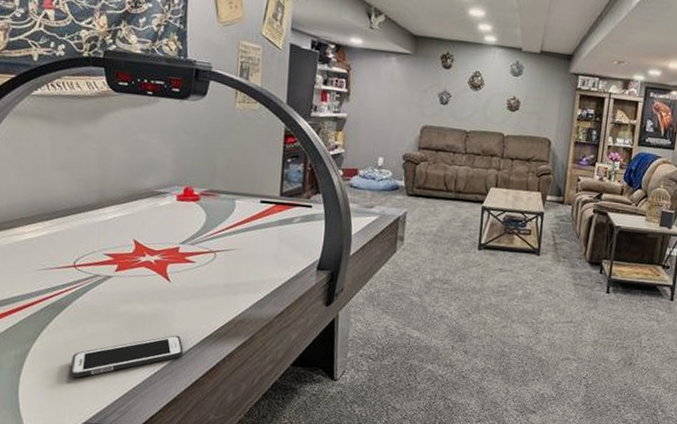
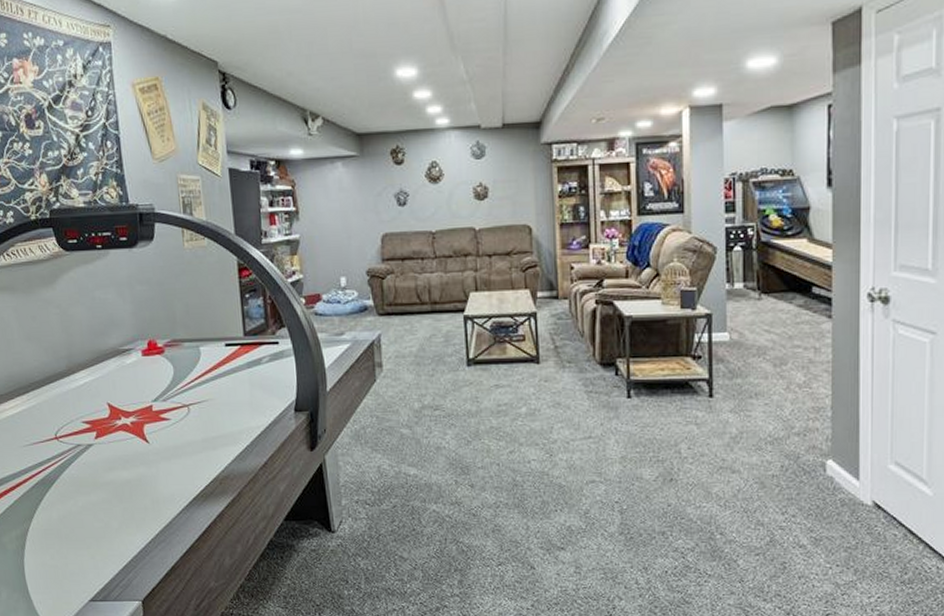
cell phone: present [70,335,183,378] -> none [68,499,173,554]

